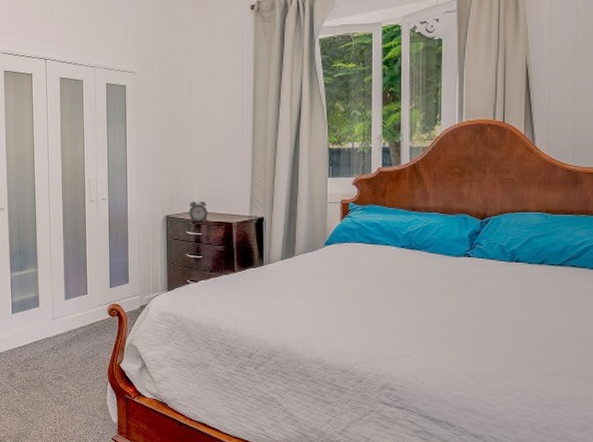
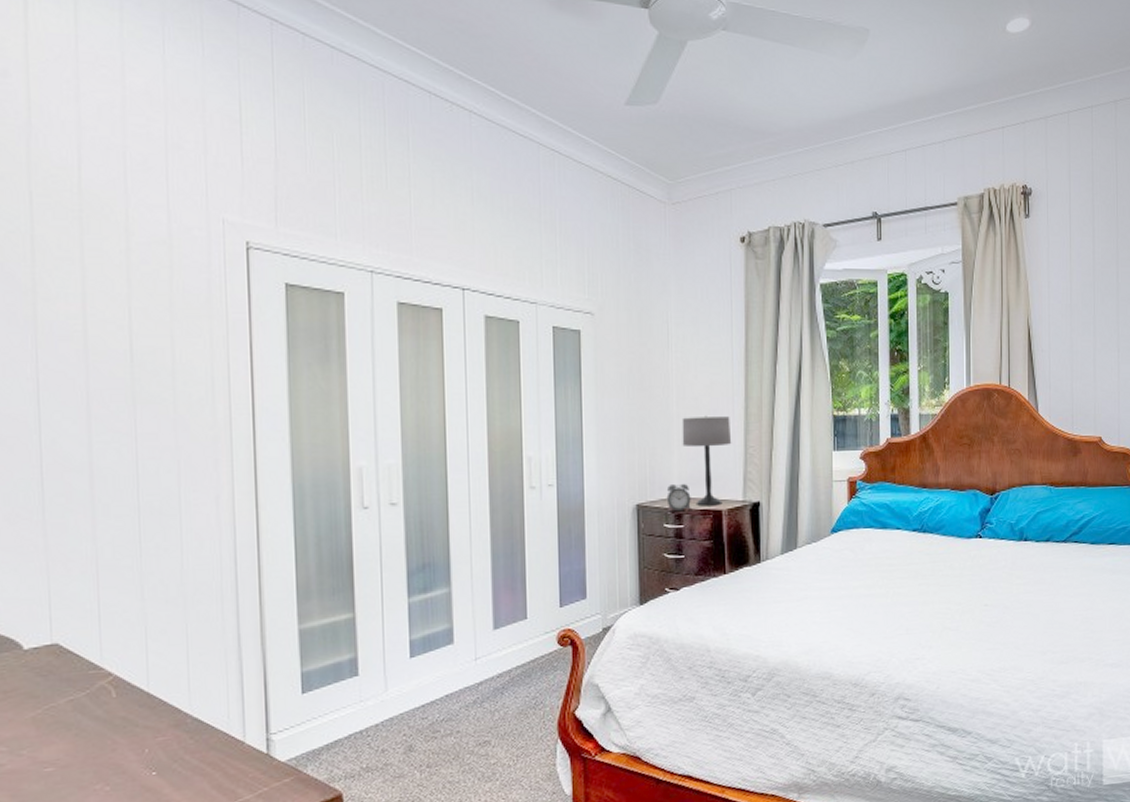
table lamp: none [201,148,241,219] -> present [682,415,732,507]

